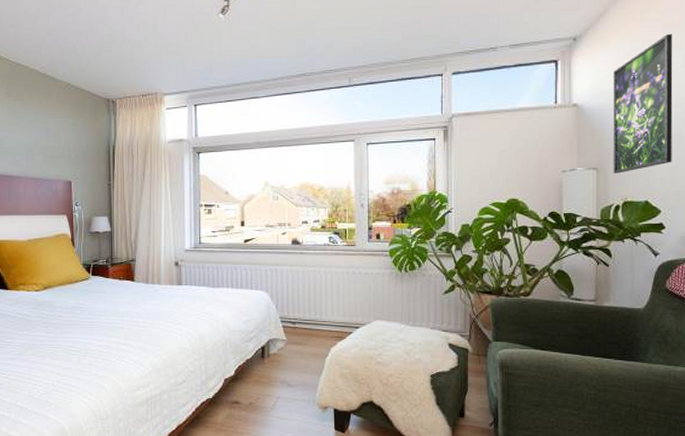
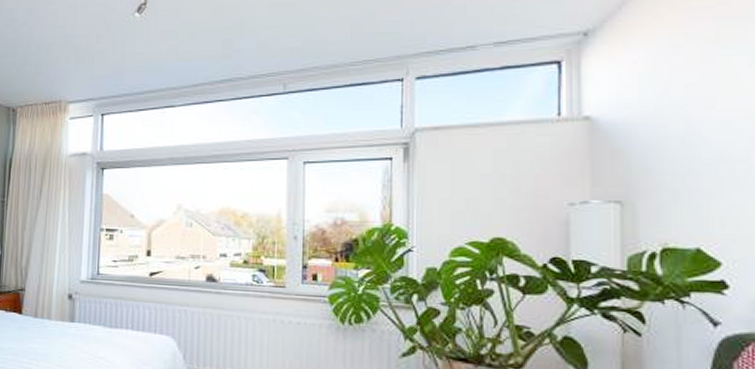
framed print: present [613,33,673,174] -> none [644,24,737,210]

